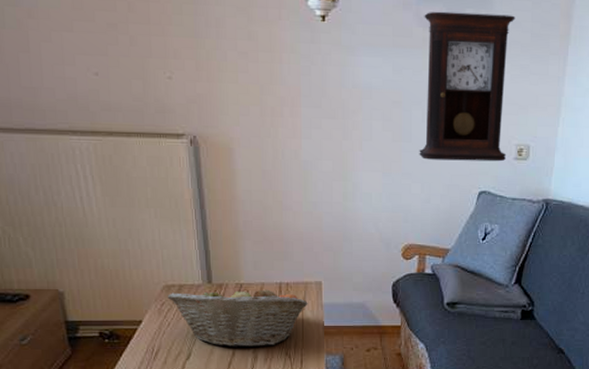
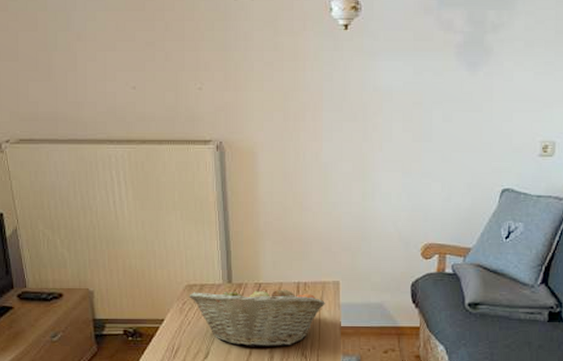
pendulum clock: present [419,11,516,162] -> none [439,14,539,159]

